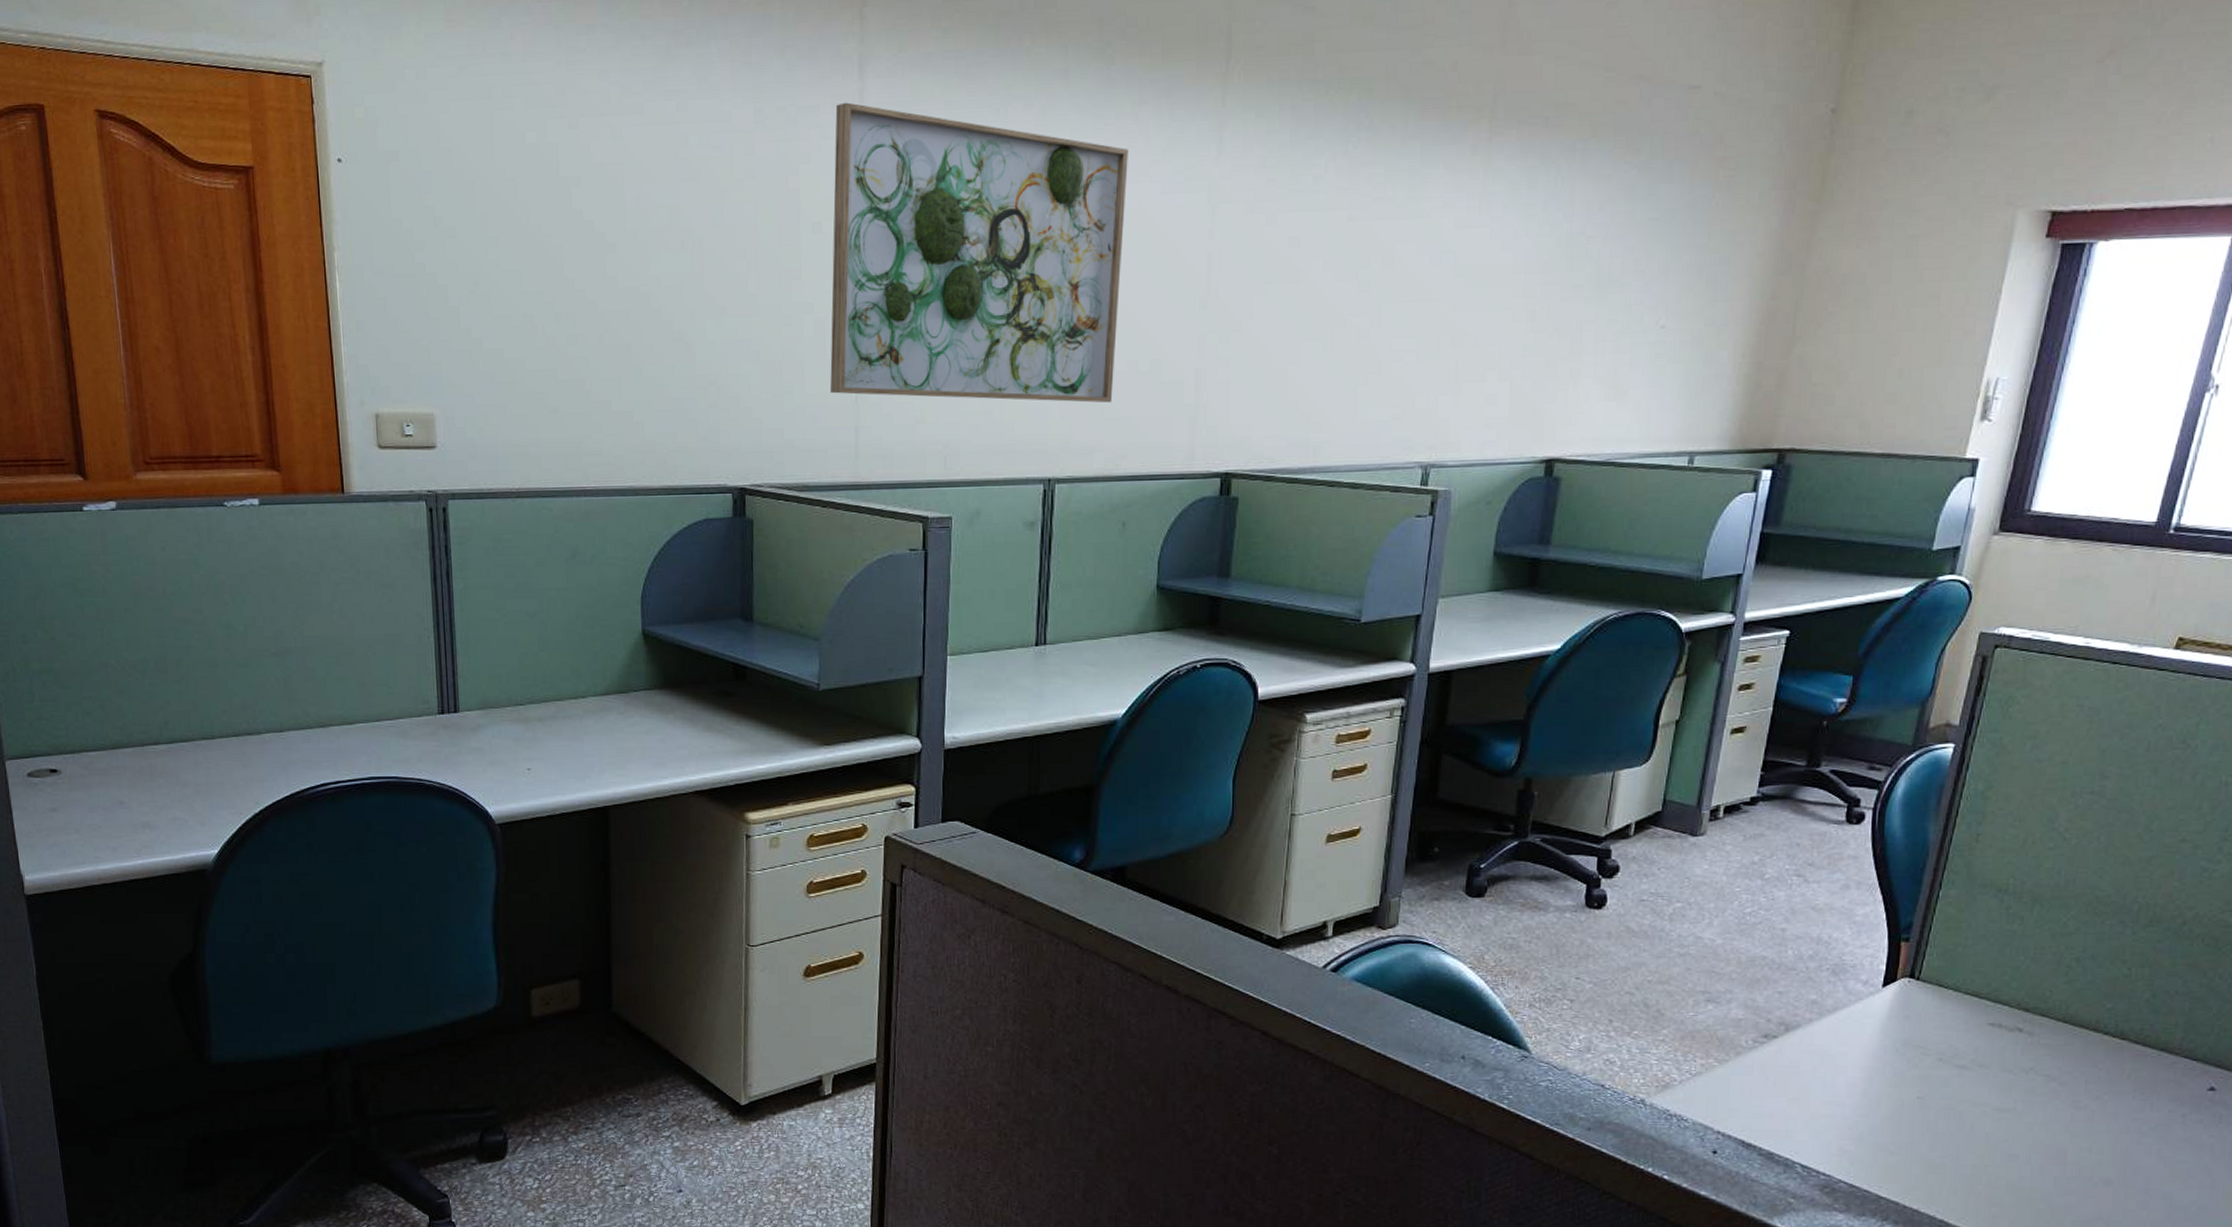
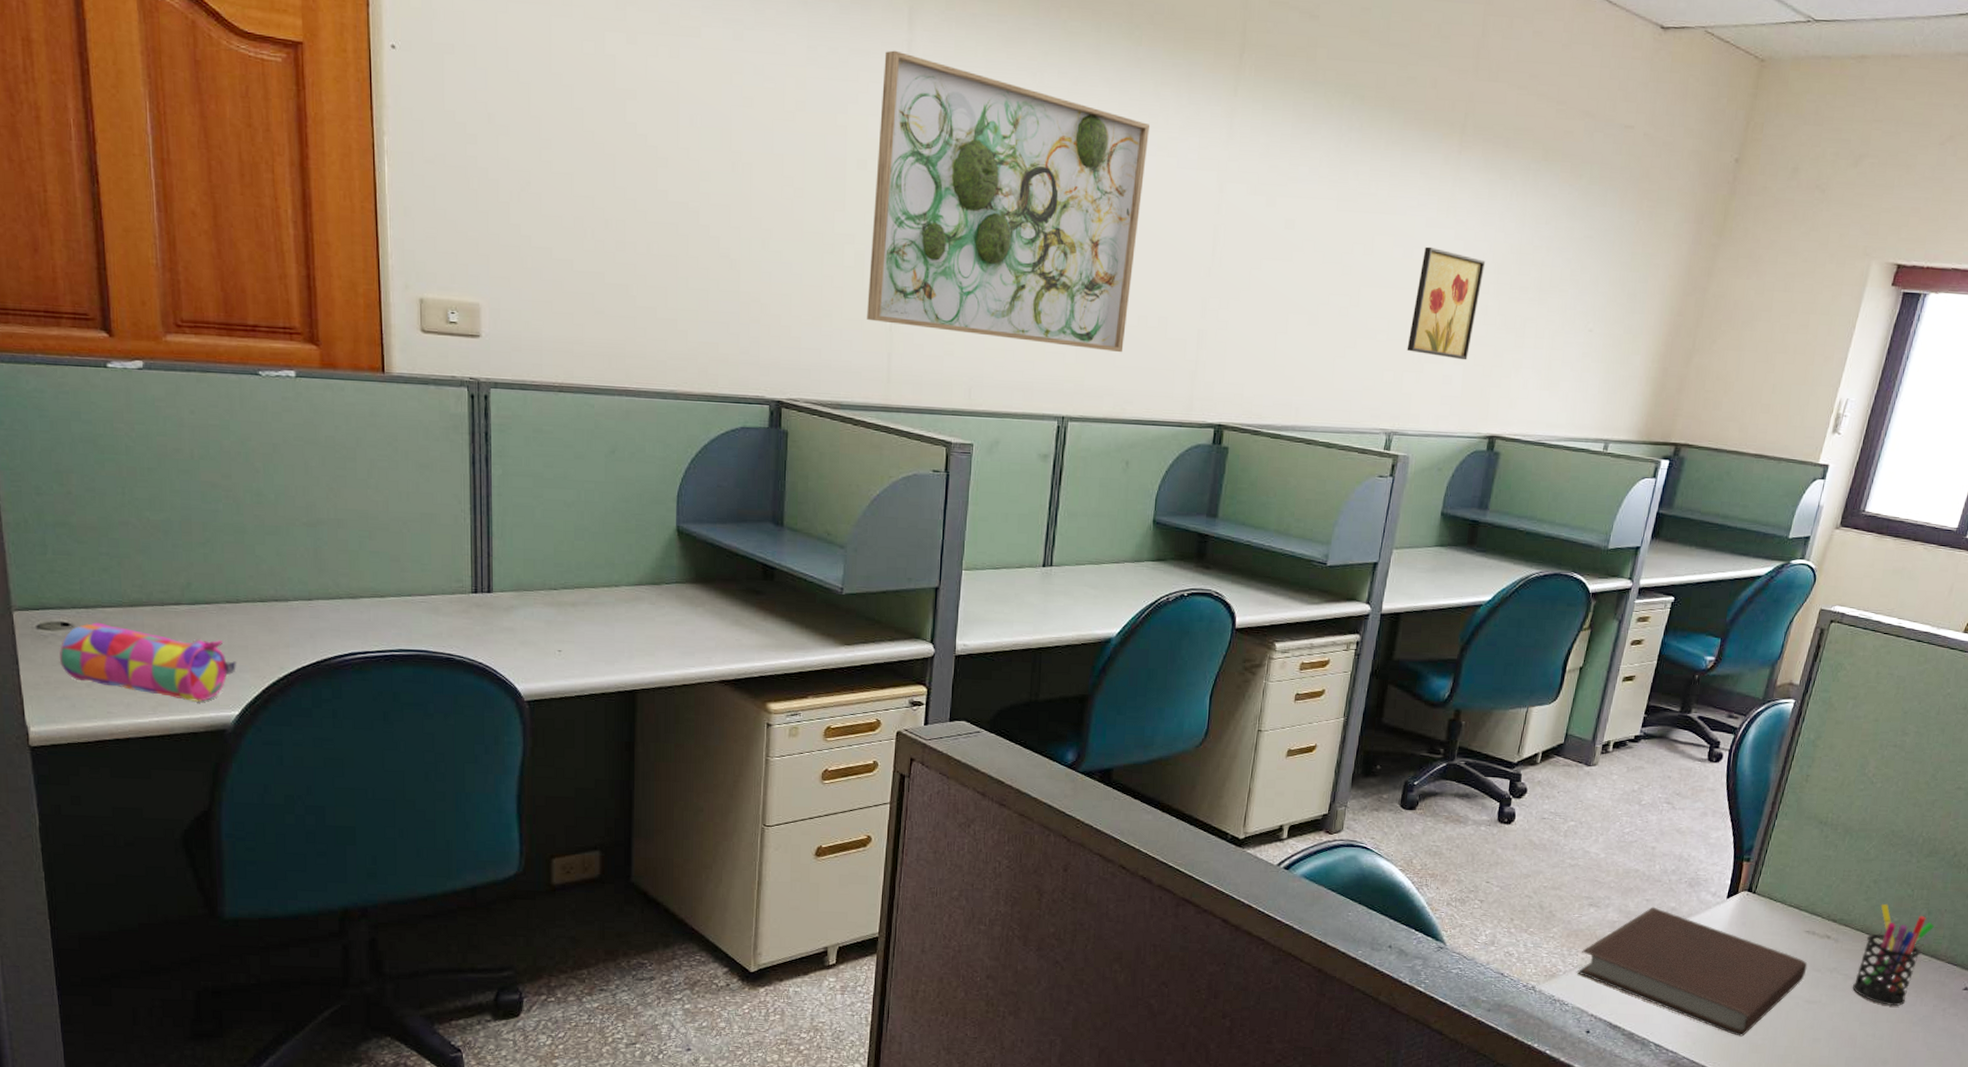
pencil case: none [49,767,215,842] -> present [59,622,237,702]
wall art: none [1440,250,1529,376] -> present [1407,246,1486,360]
notebook: none [1695,1000,1995,1154] -> present [1576,907,1808,1037]
pen holder: none [2056,986,2162,1113] -> present [1852,903,1934,1007]

